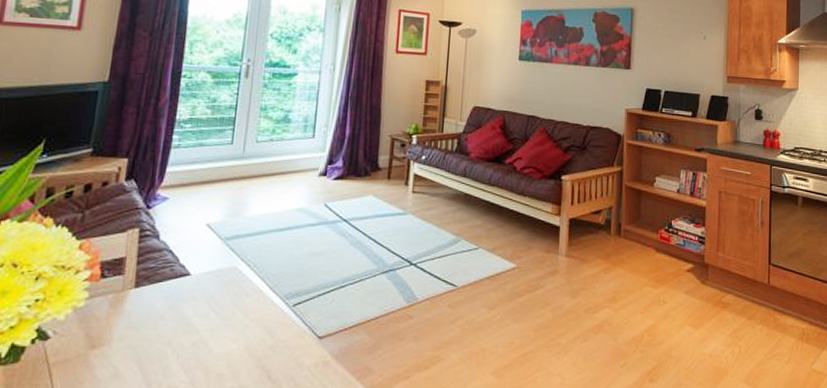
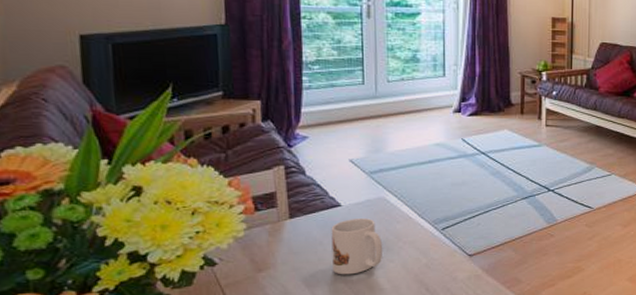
mug: none [170,290,228,356] -> present [331,218,382,275]

